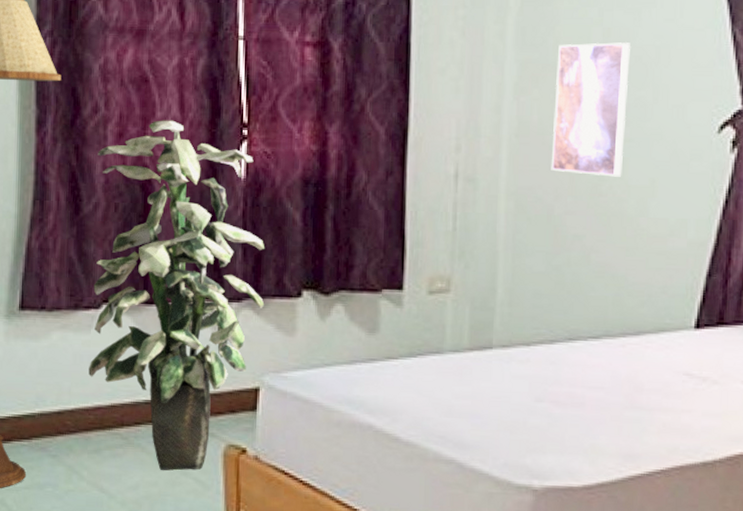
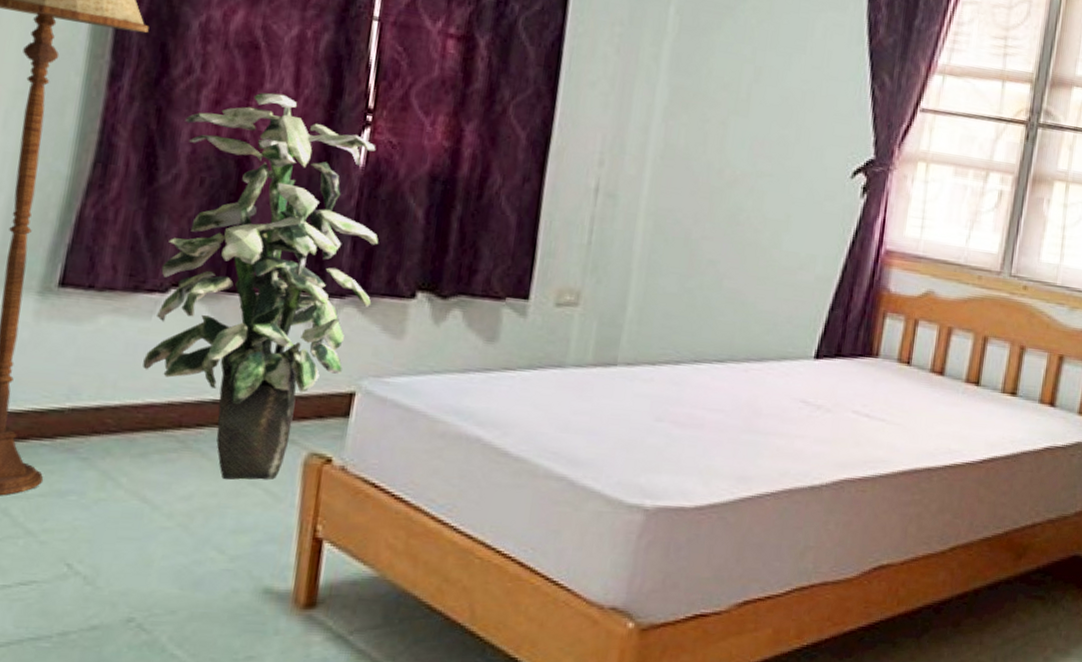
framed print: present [551,42,630,177] -> none [692,75,779,209]

